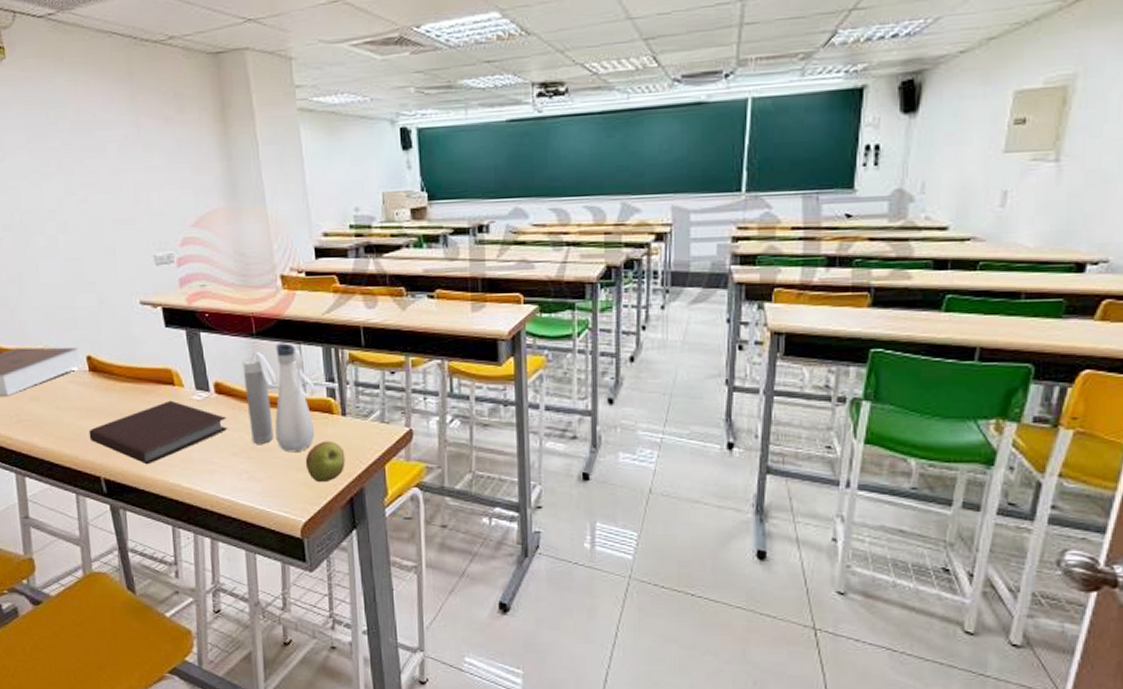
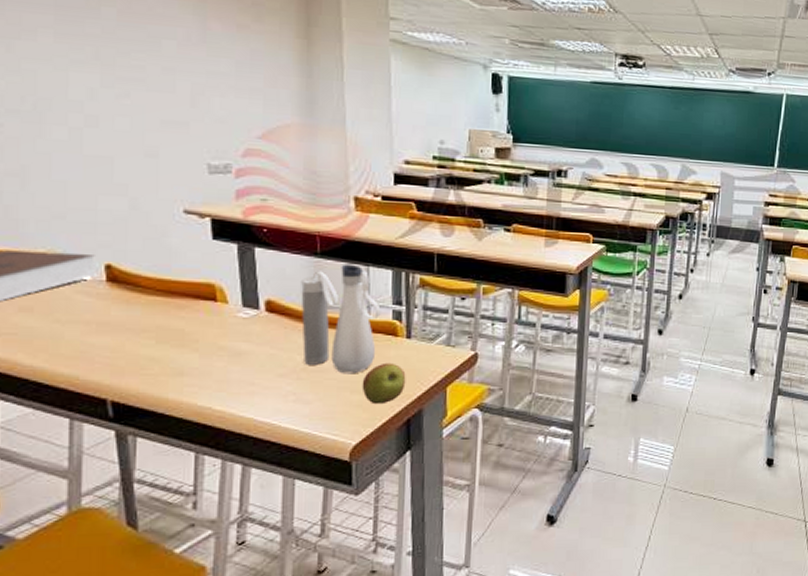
notebook: present [89,400,228,465] -> none [97,317,277,386]

